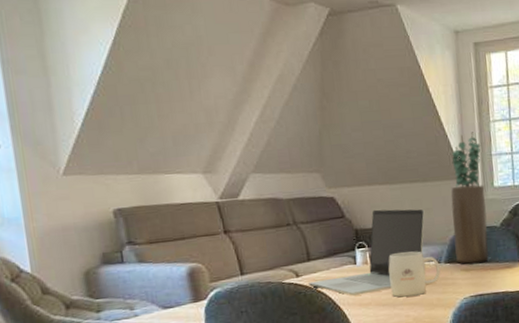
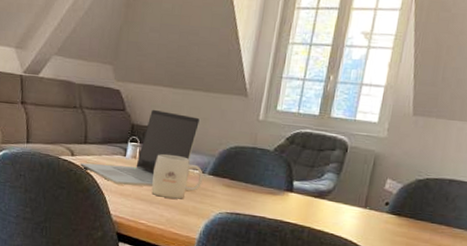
vase: present [450,132,489,264] -> none [221,51,273,183]

